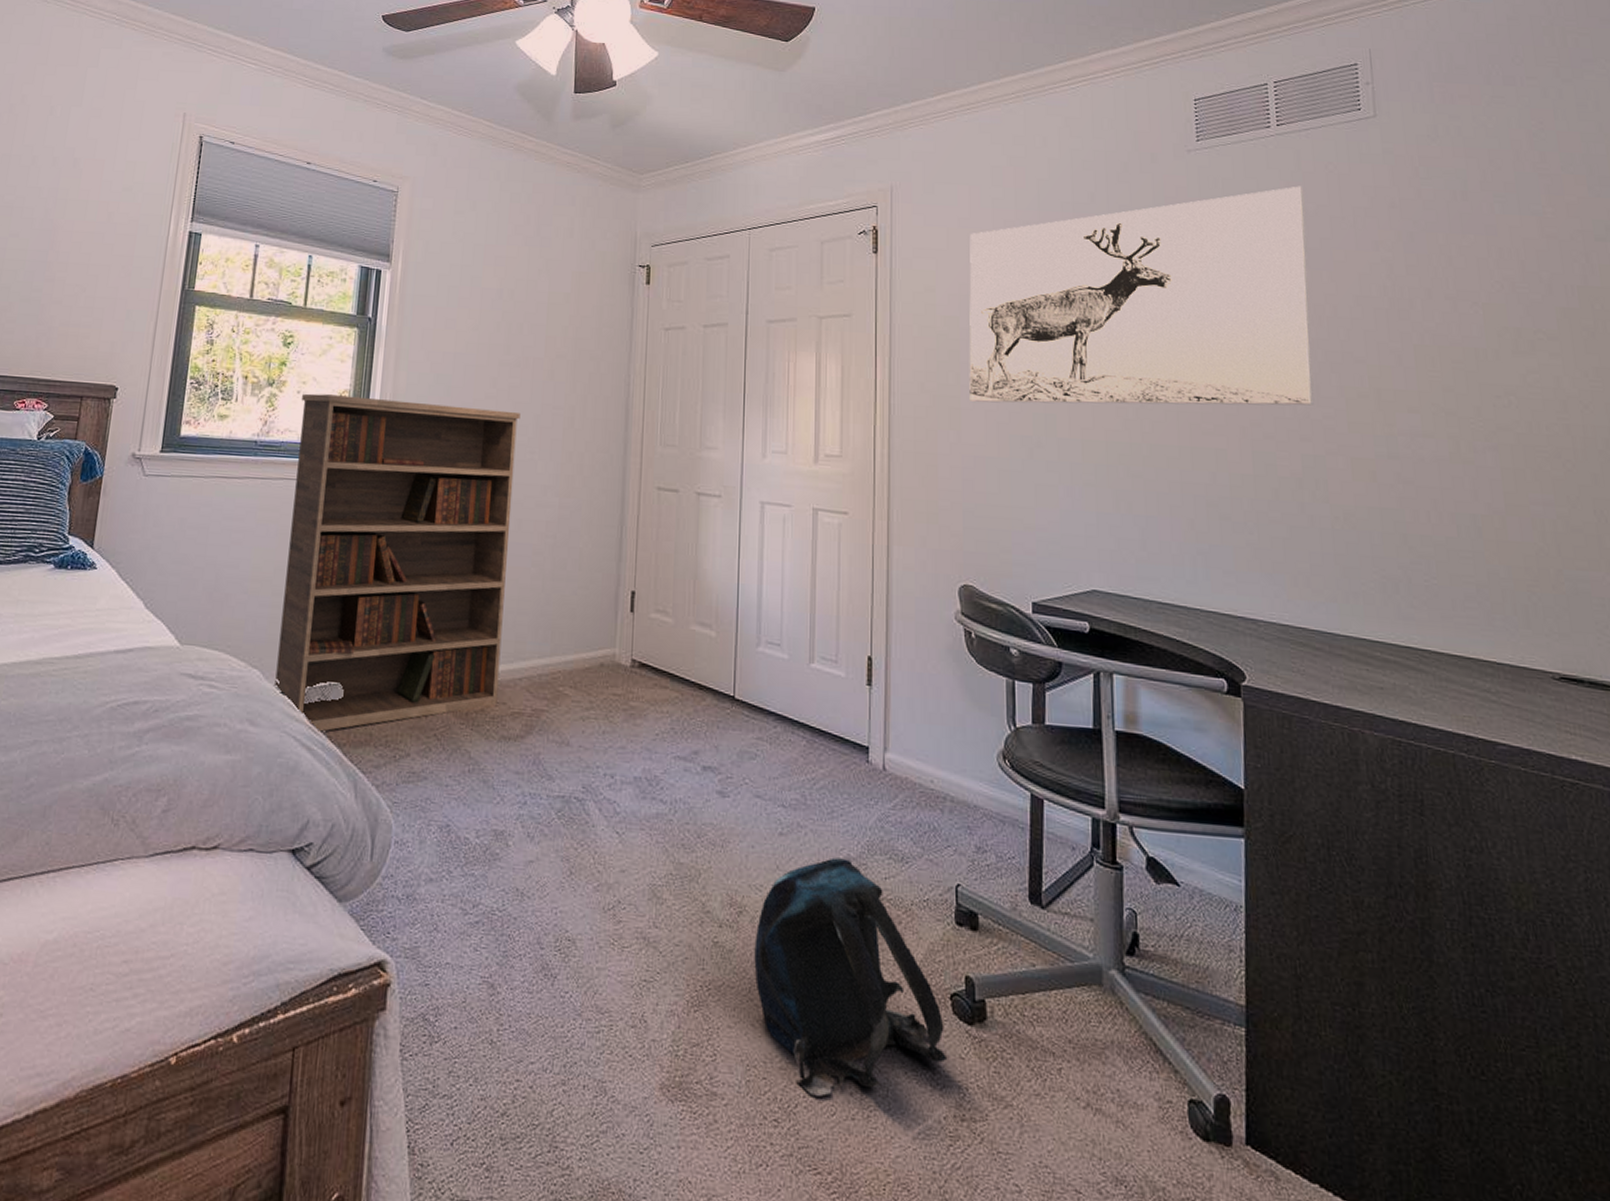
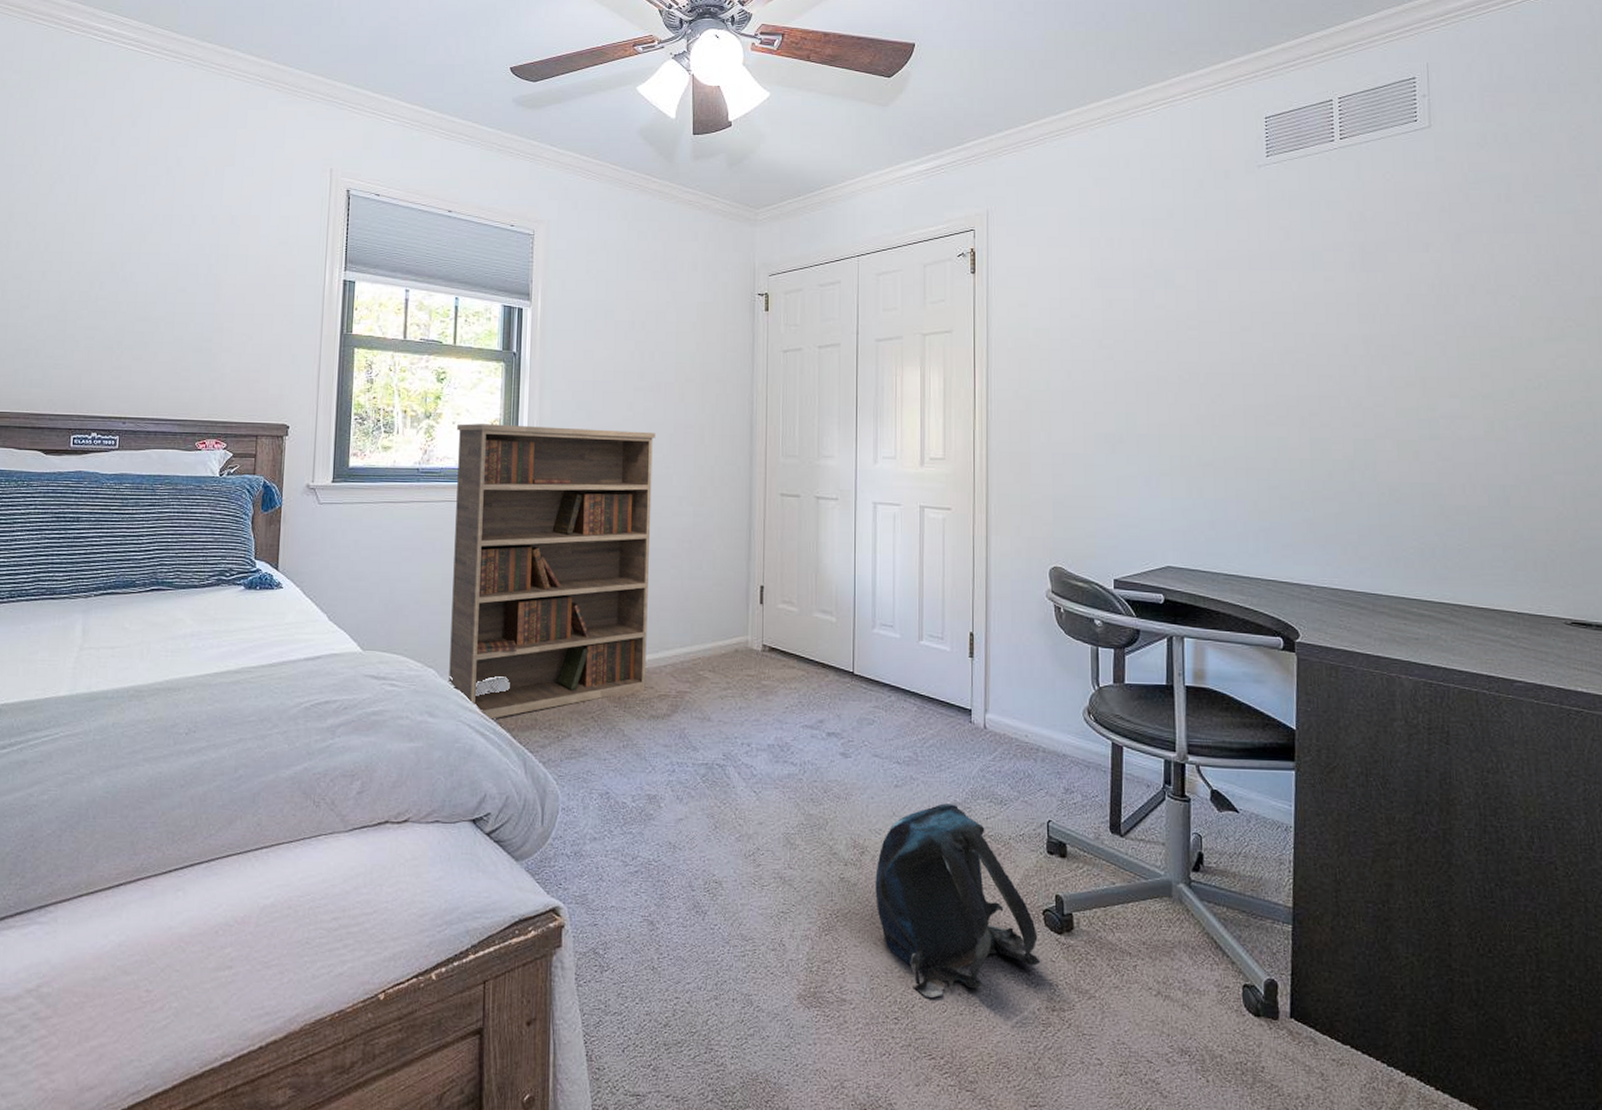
wall art: present [969,186,1315,406] -> none [1058,195,1367,406]

